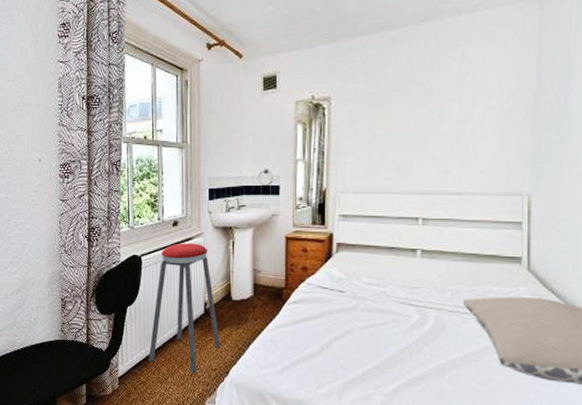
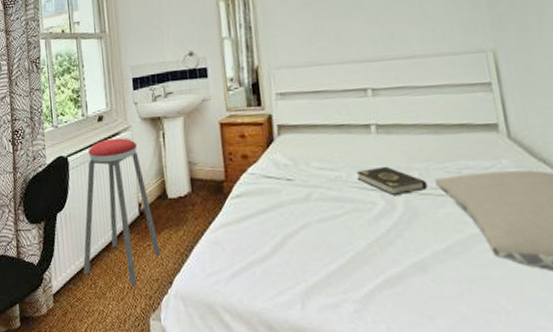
book: none [399,286,456,312] -> present [356,166,427,196]

